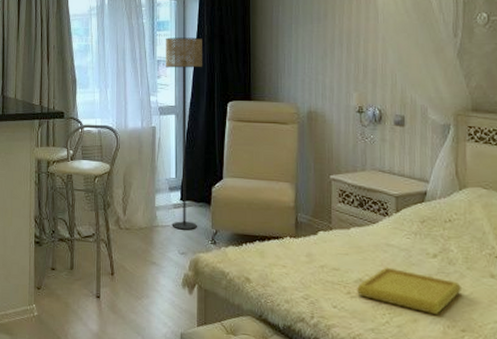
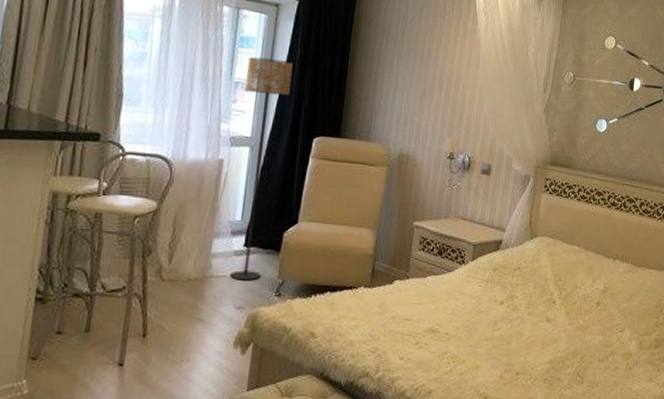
serving tray: present [356,267,461,315] -> none [424,315,521,361]

